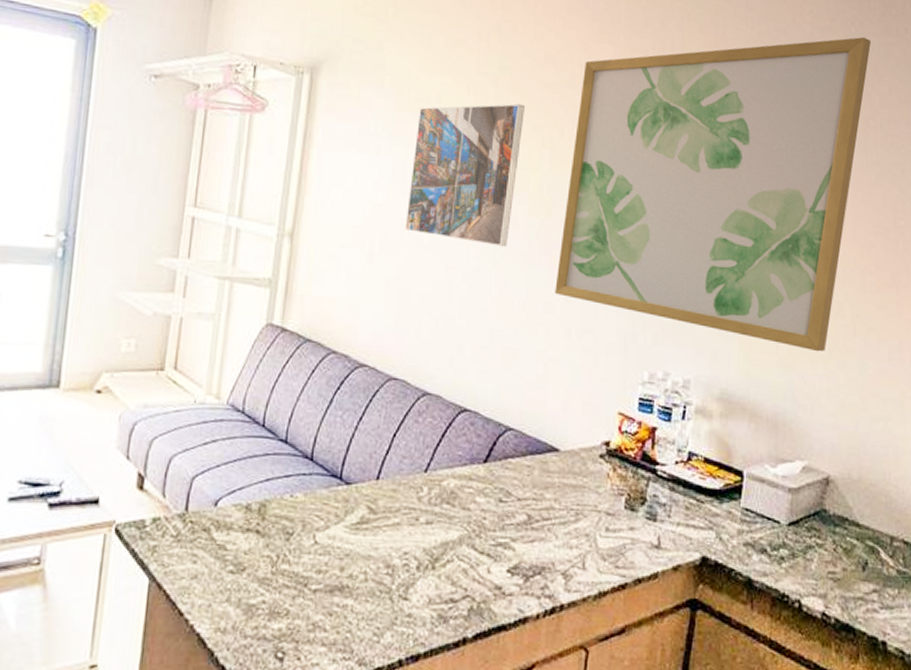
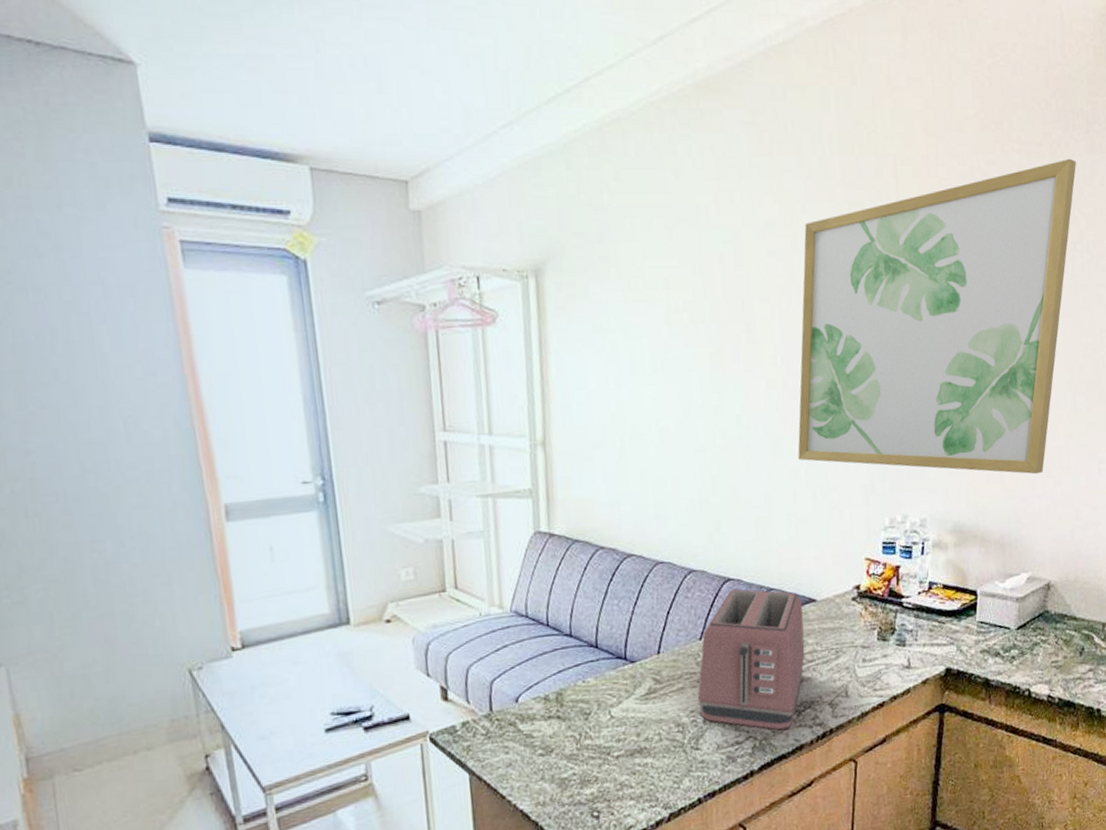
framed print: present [405,103,525,247] -> none [648,277,752,424]
toaster: none [413,421,544,595] -> present [697,589,806,730]

